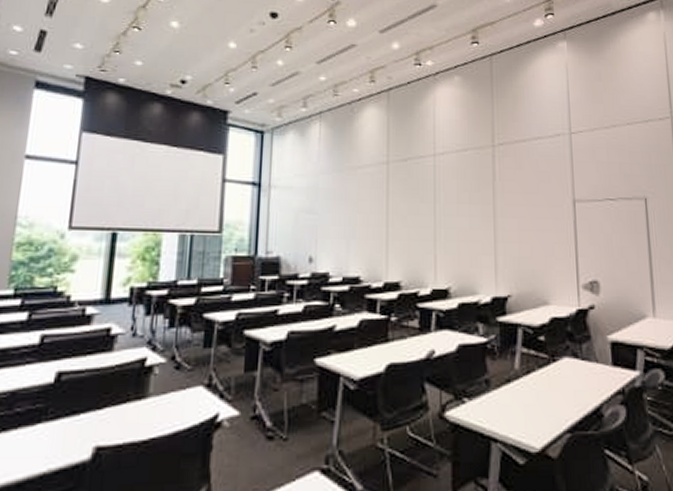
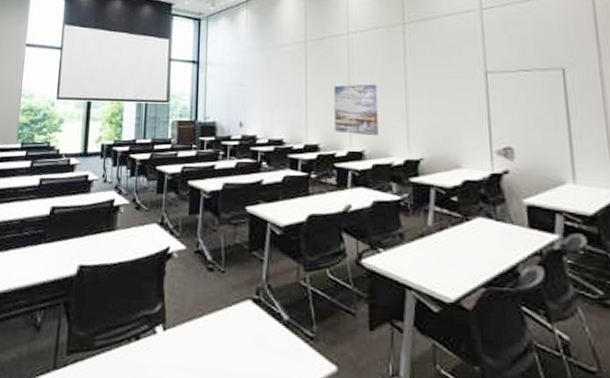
wall art: none [418,212,465,272] -> present [334,84,379,136]

